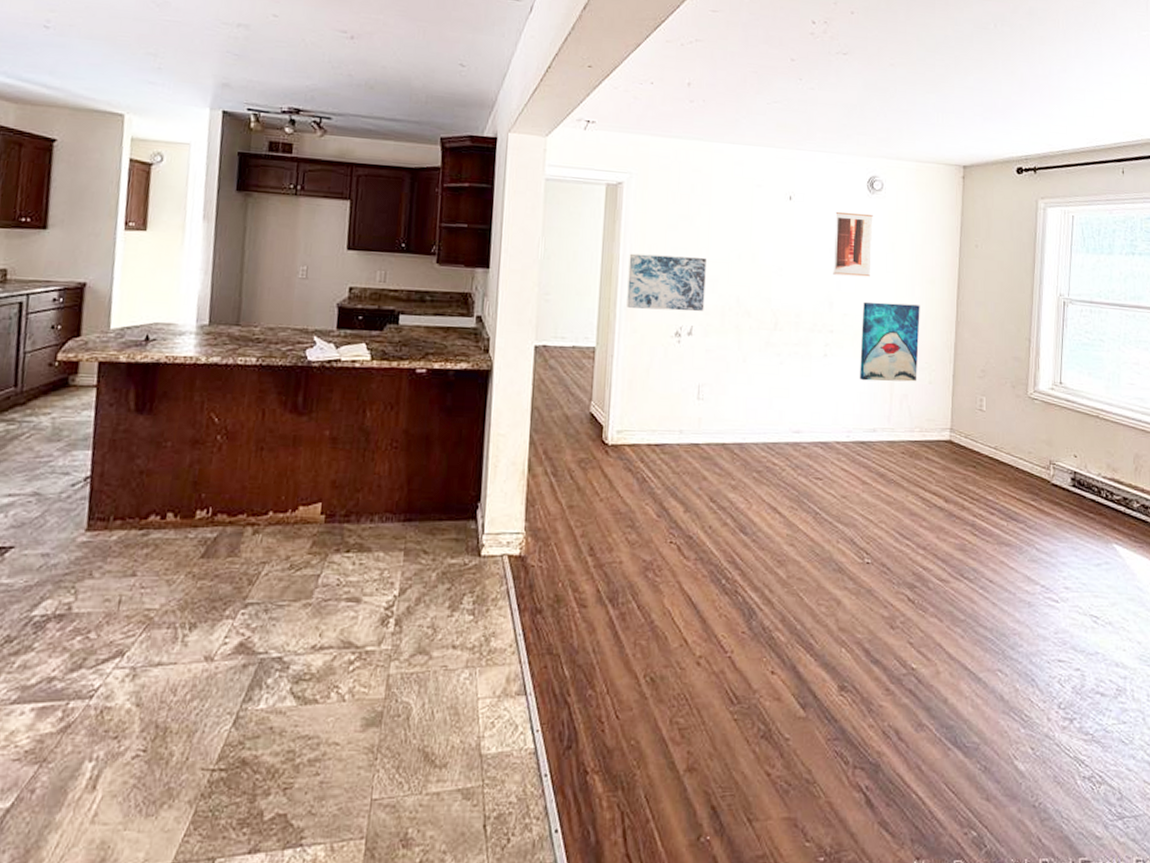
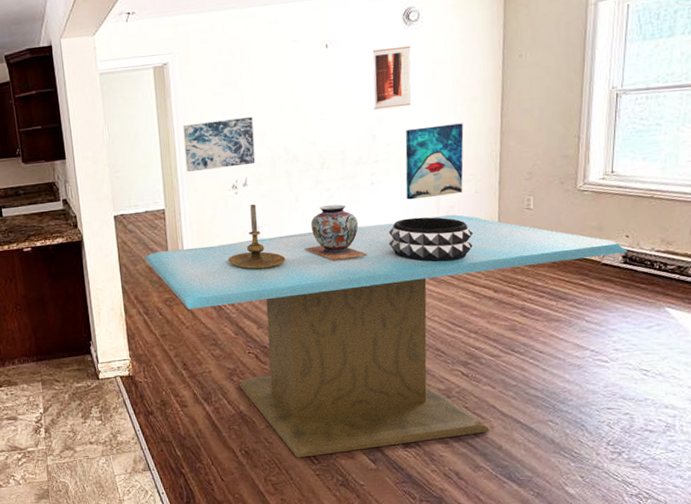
dining table: none [563,398,1077,694] -> present [145,214,628,458]
candle holder: none [660,358,726,438] -> present [228,204,286,270]
decorative vase: none [747,372,815,440] -> present [305,204,368,260]
decorative bowl: none [838,401,926,459] -> present [388,217,474,262]

